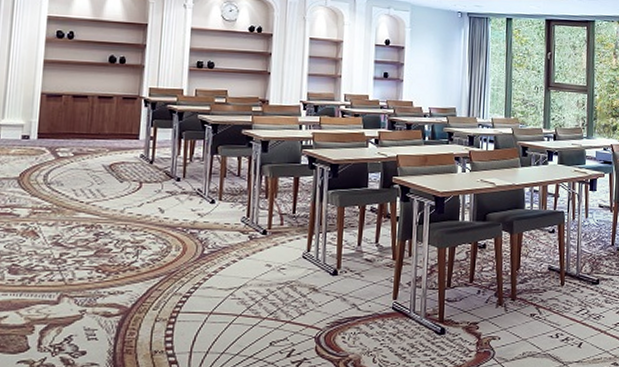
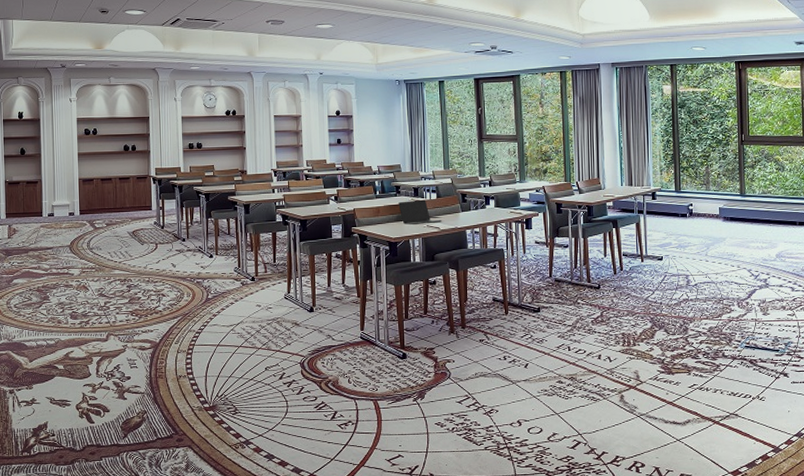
laptop: none [450,150,498,179] -> present [398,199,442,226]

